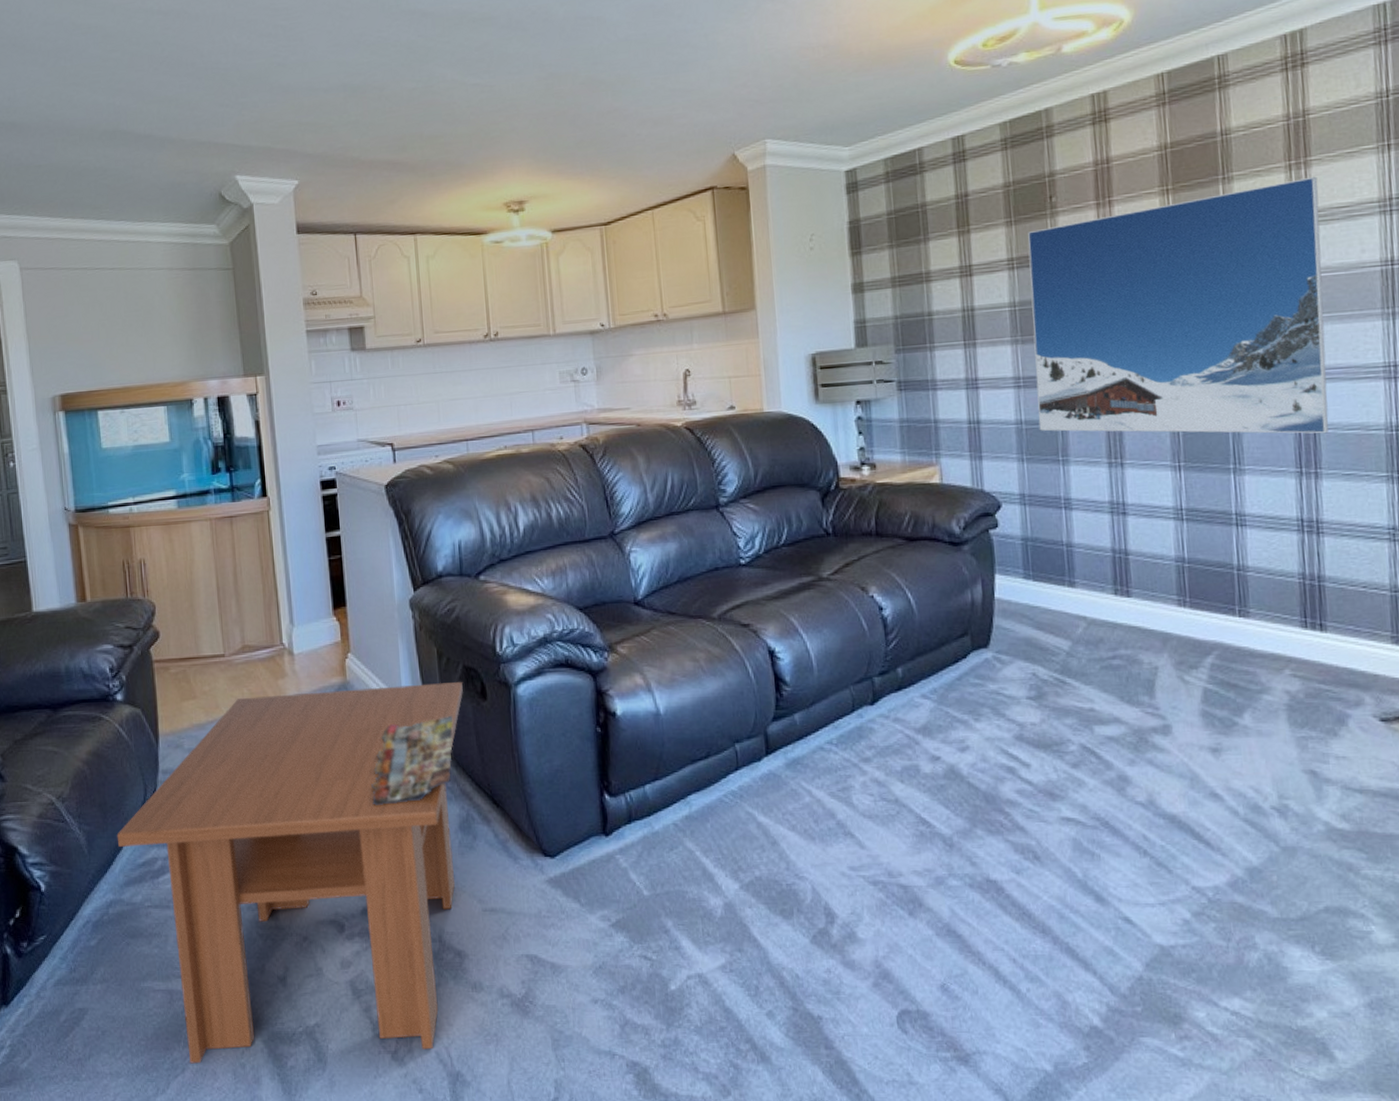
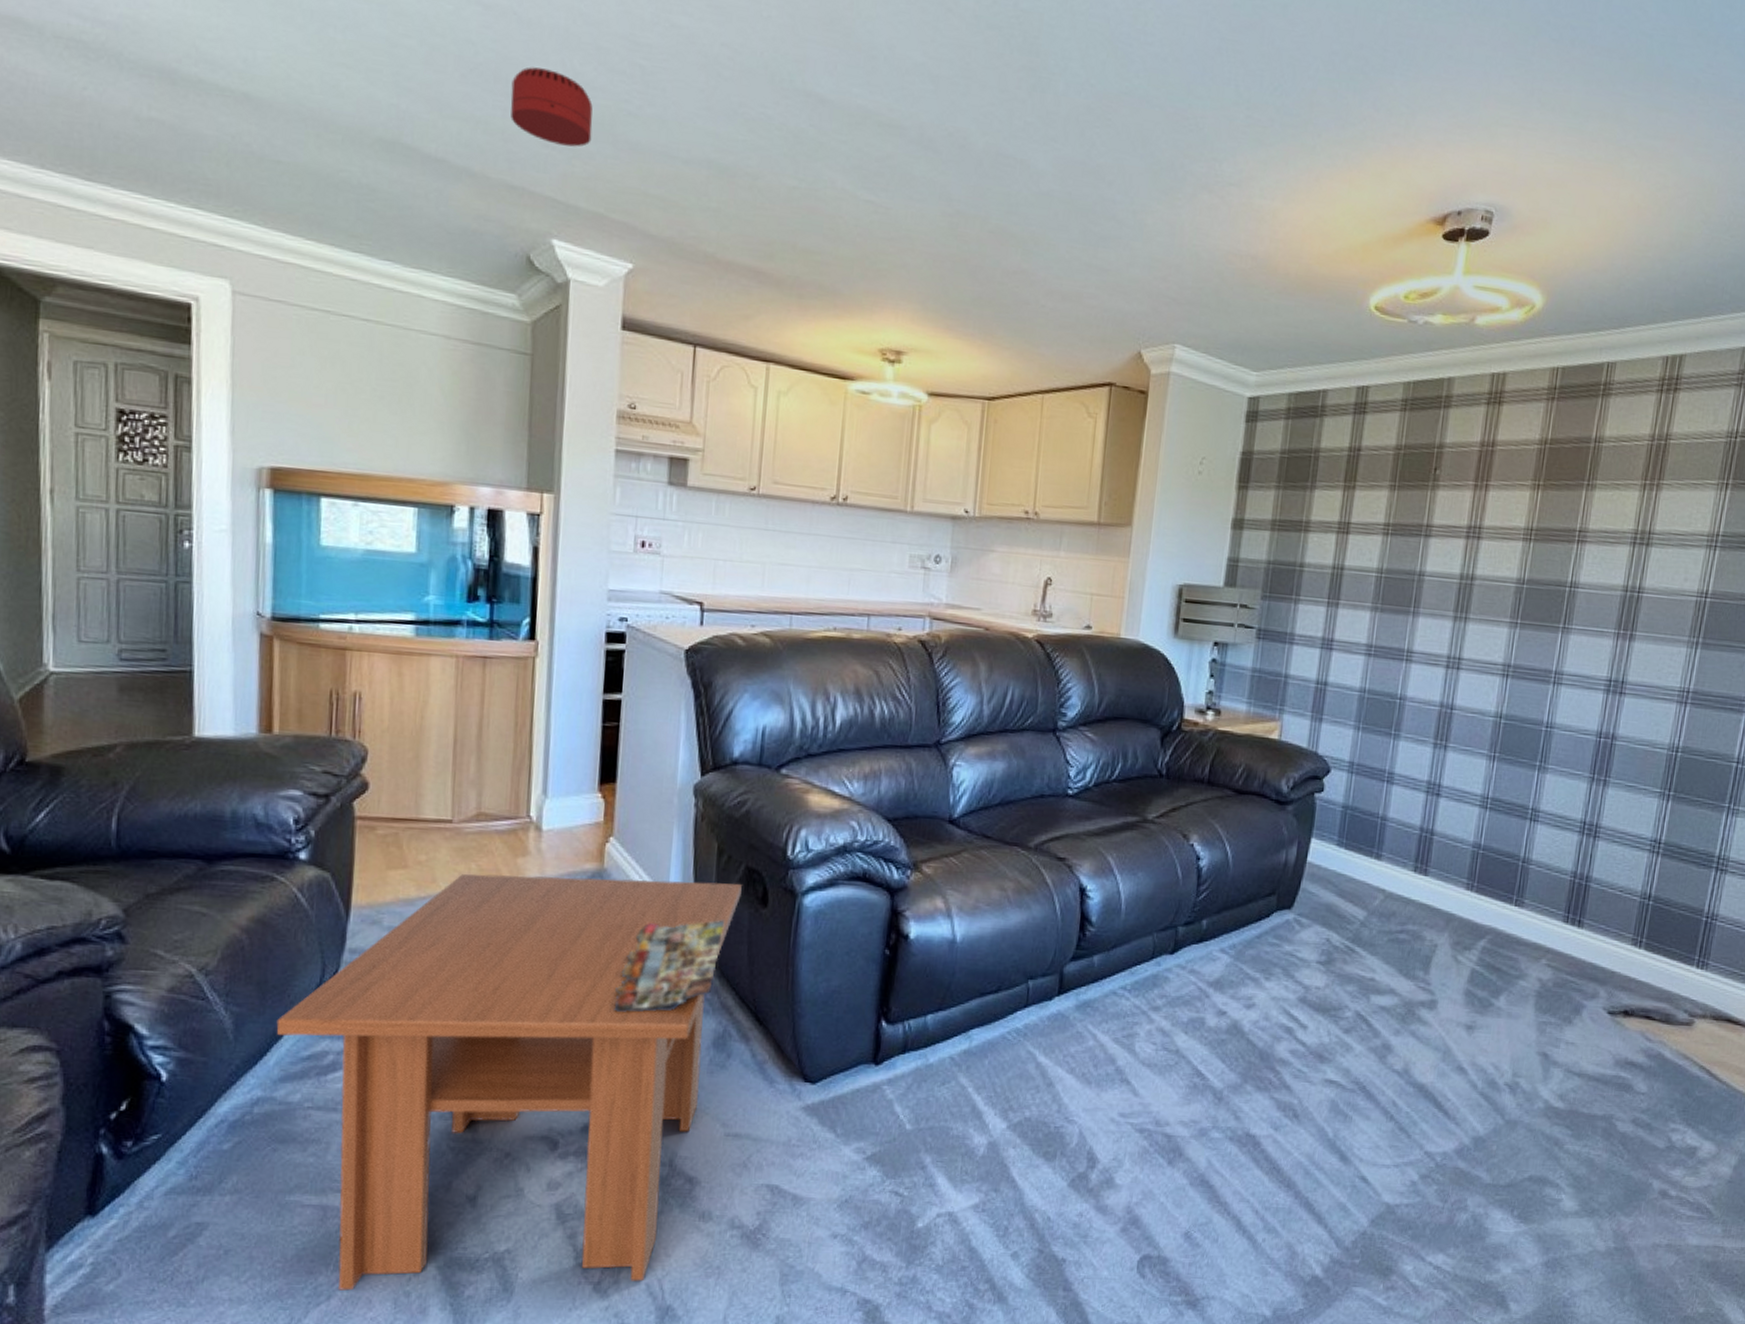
smoke detector: none [190,47,254,103] -> present [510,67,593,147]
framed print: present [1028,176,1329,434] -> none [1379,499,1665,745]

